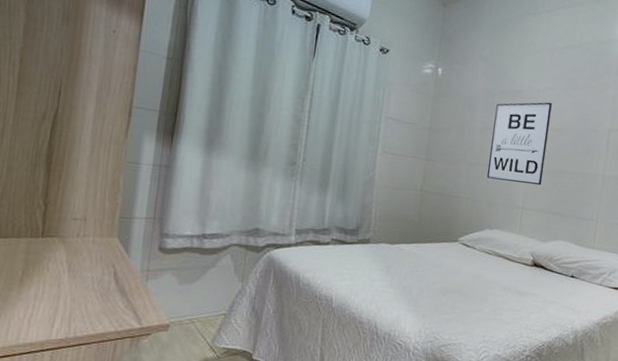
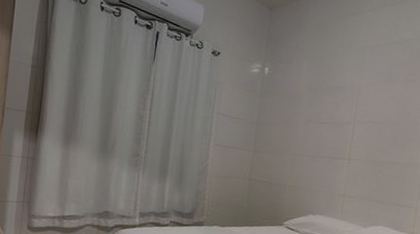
wall art: present [486,102,552,186] -> none [310,96,373,175]

